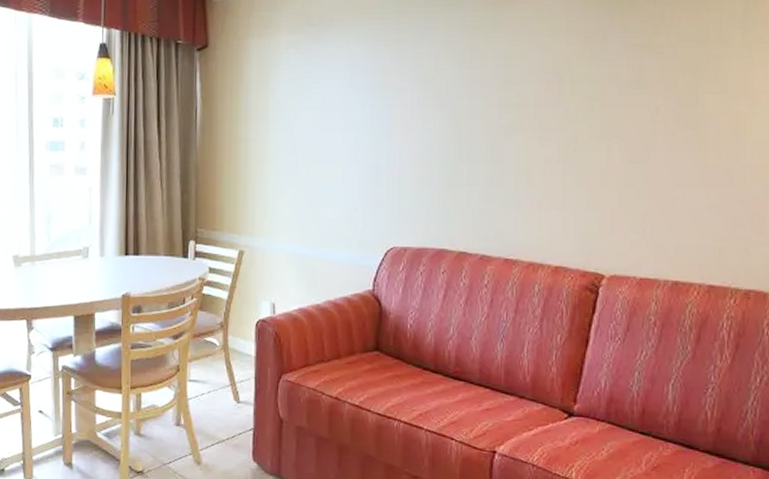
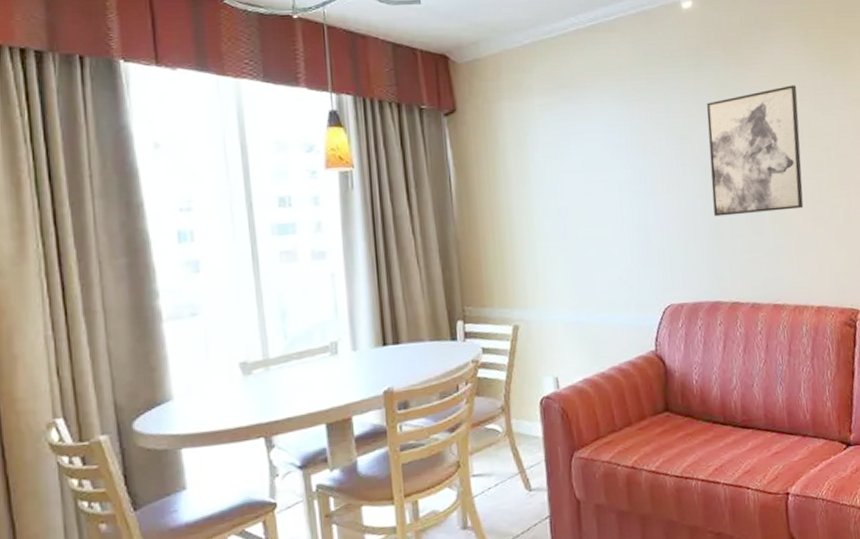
wall art: none [450,27,564,163] -> present [706,85,804,217]

